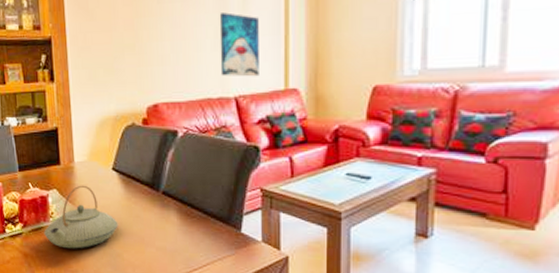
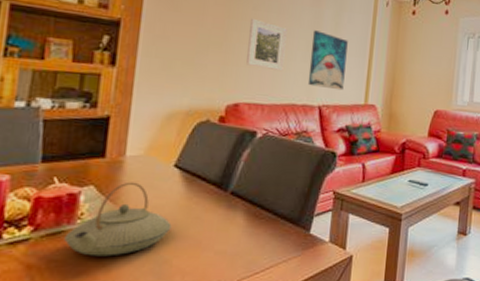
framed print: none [157,12,195,65] -> present [246,18,287,72]

